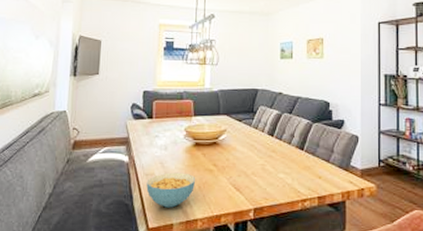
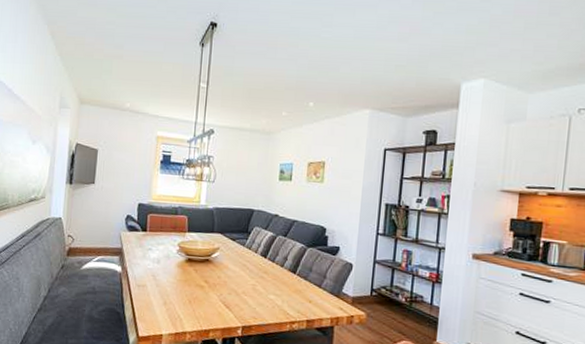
cereal bowl: present [146,172,196,208] -> none [138,285,187,320]

